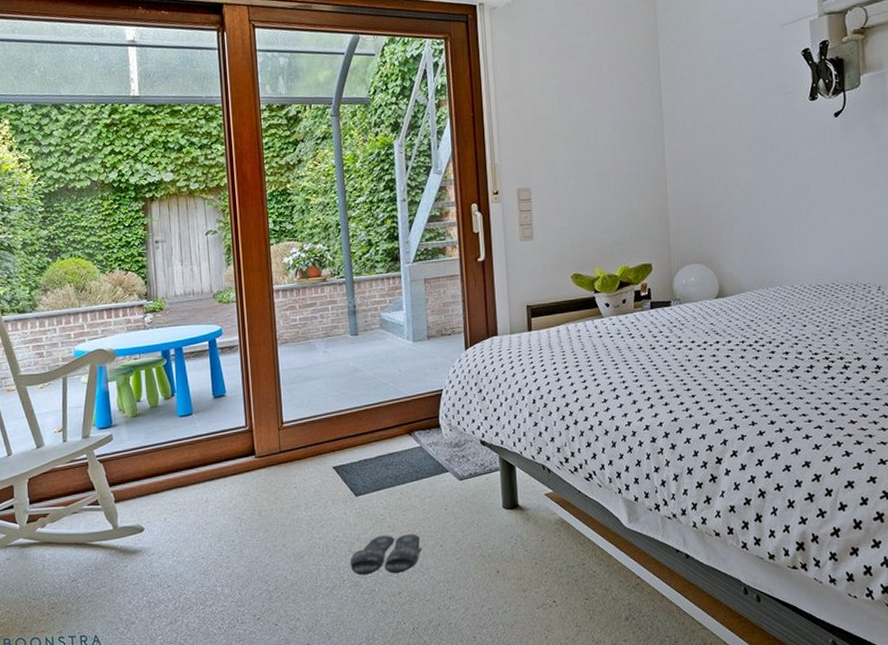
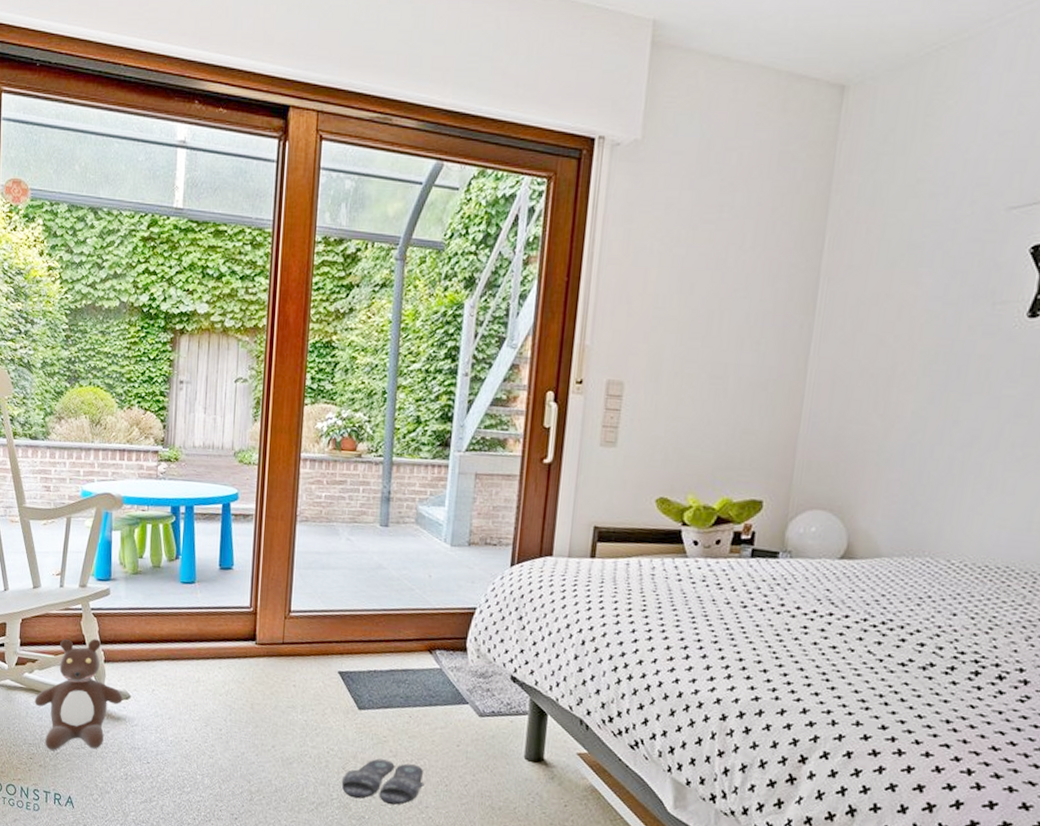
stuffed animal: none [50,483,137,596] -> present [34,638,123,750]

